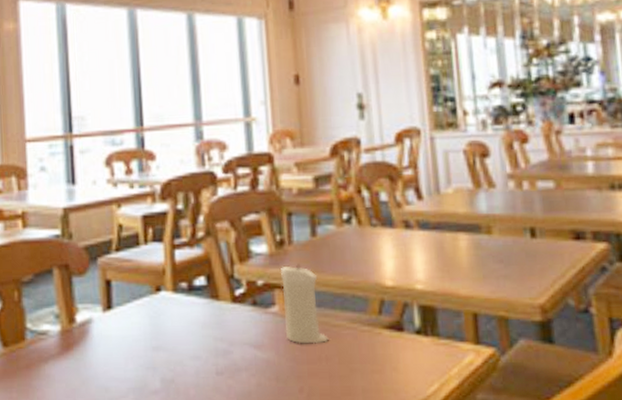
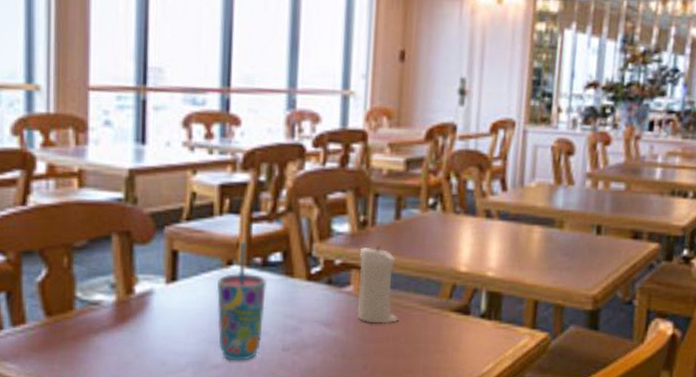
cup: none [149,269,196,386] -> present [217,242,268,361]

